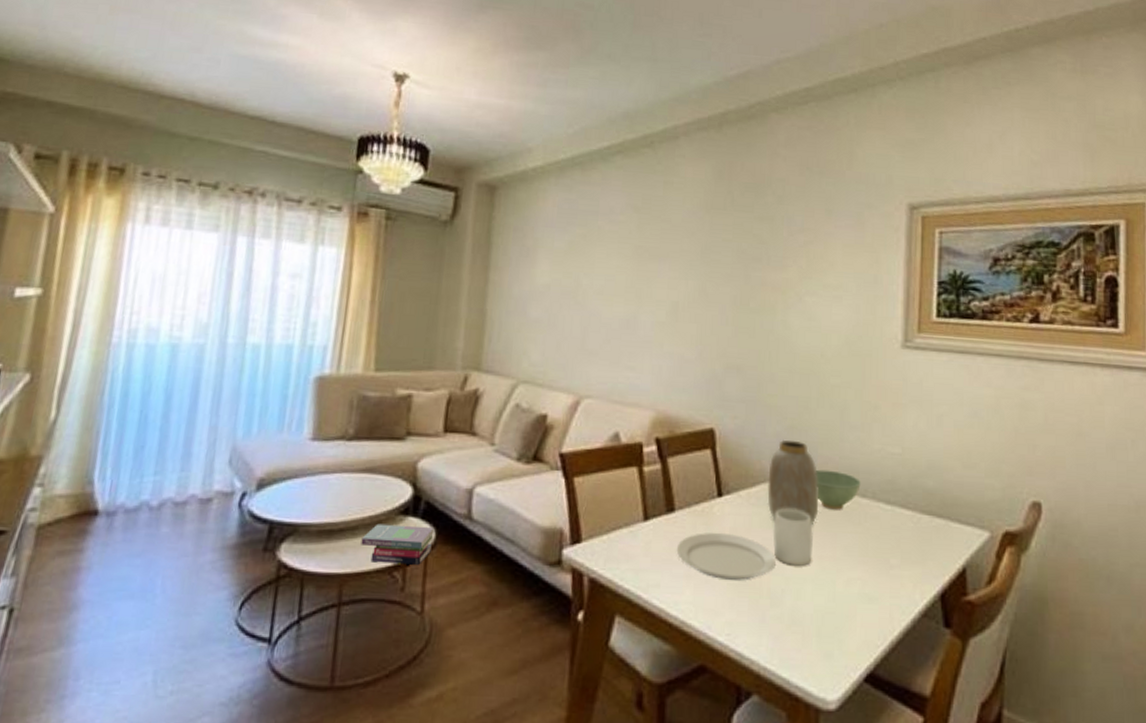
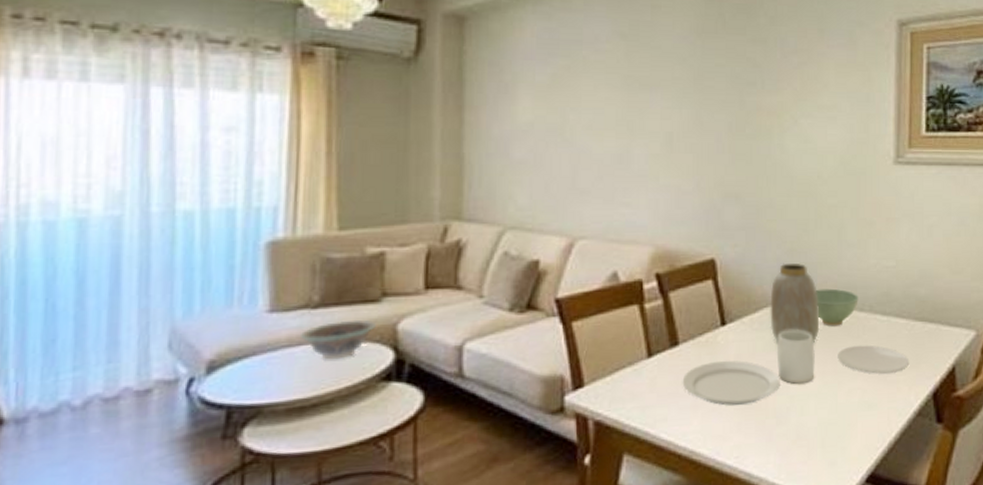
decorative bowl: none [335,453,399,490] -> present [301,319,376,360]
books: present [361,523,435,565] -> none [339,391,423,435]
plate: none [837,532,915,567] -> present [838,345,910,374]

